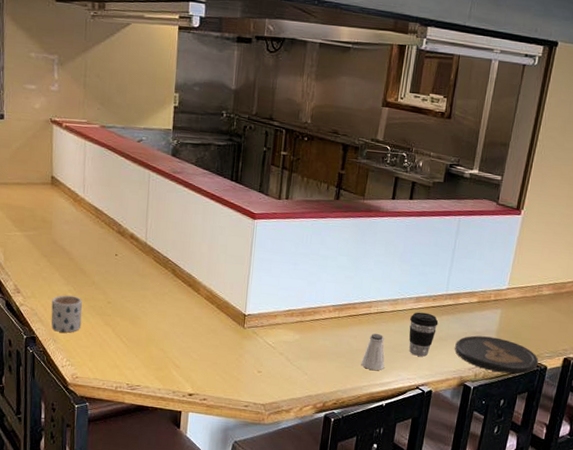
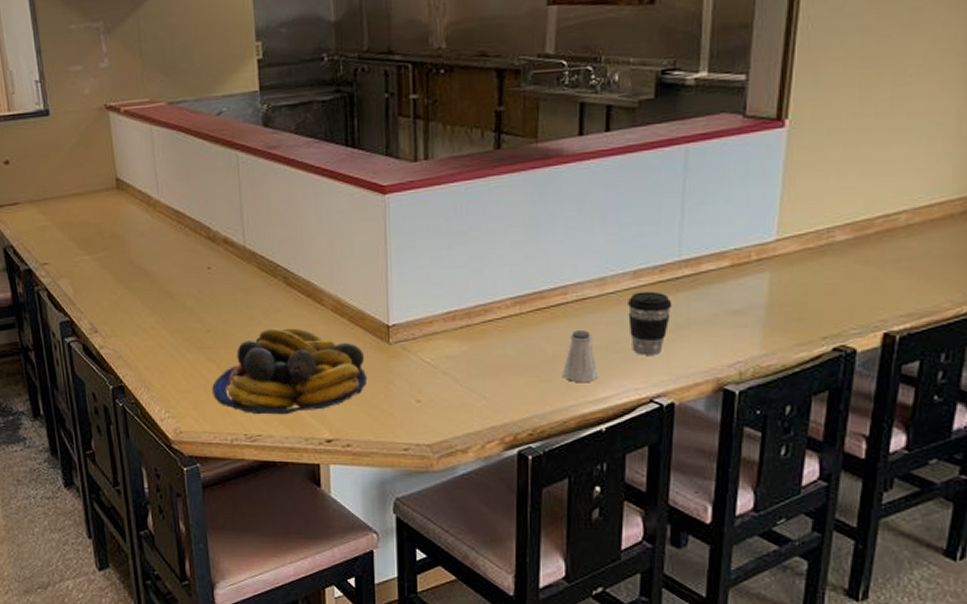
mug: present [51,295,83,333] -> none [137,328,178,377]
fruit bowl: none [106,306,225,372] -> present [212,328,368,415]
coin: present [455,335,539,374] -> none [703,315,841,366]

